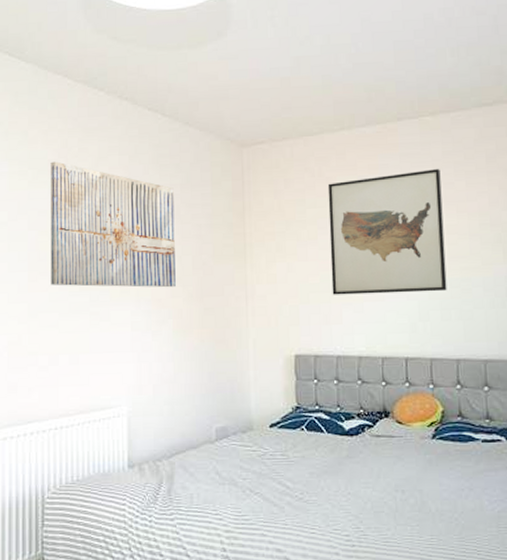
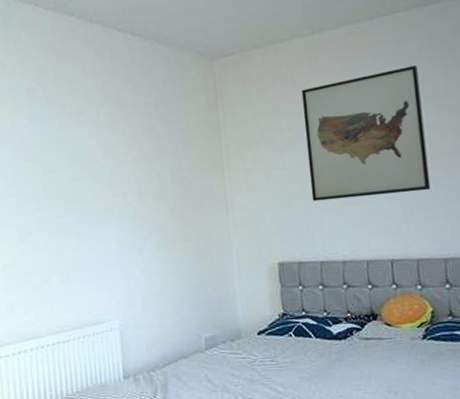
wall art: present [50,161,176,288] -> none [29,89,157,209]

